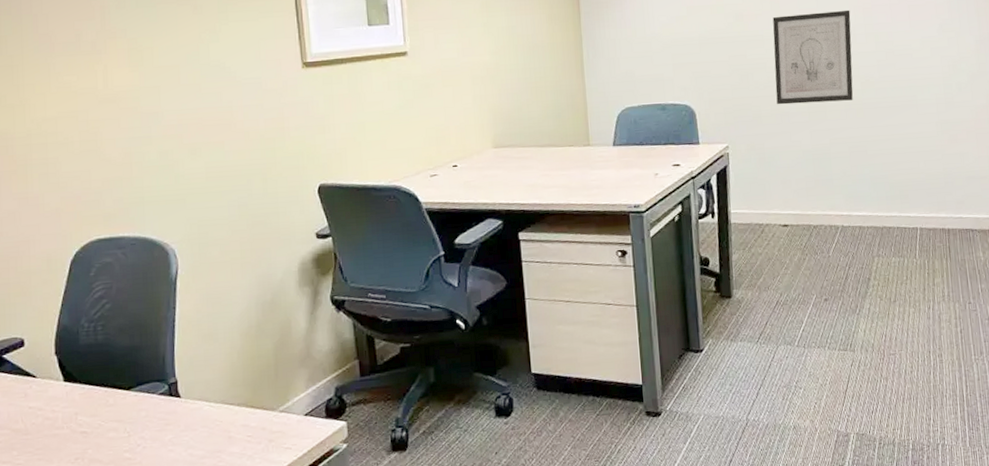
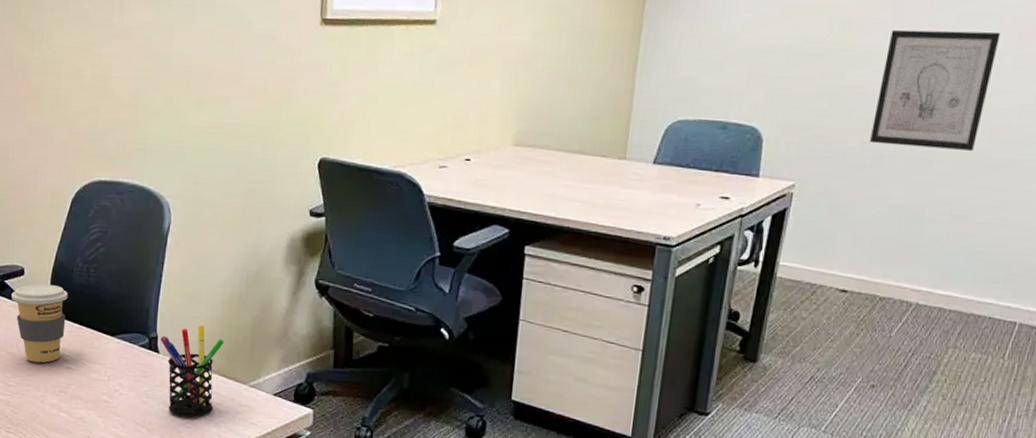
coffee cup: none [11,349,76,435] -> present [11,284,68,363]
pen holder: none [180,361,248,457] -> present [160,325,224,417]

